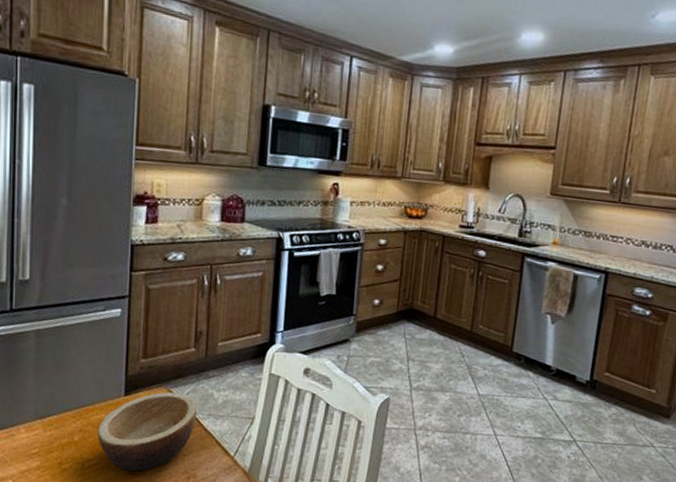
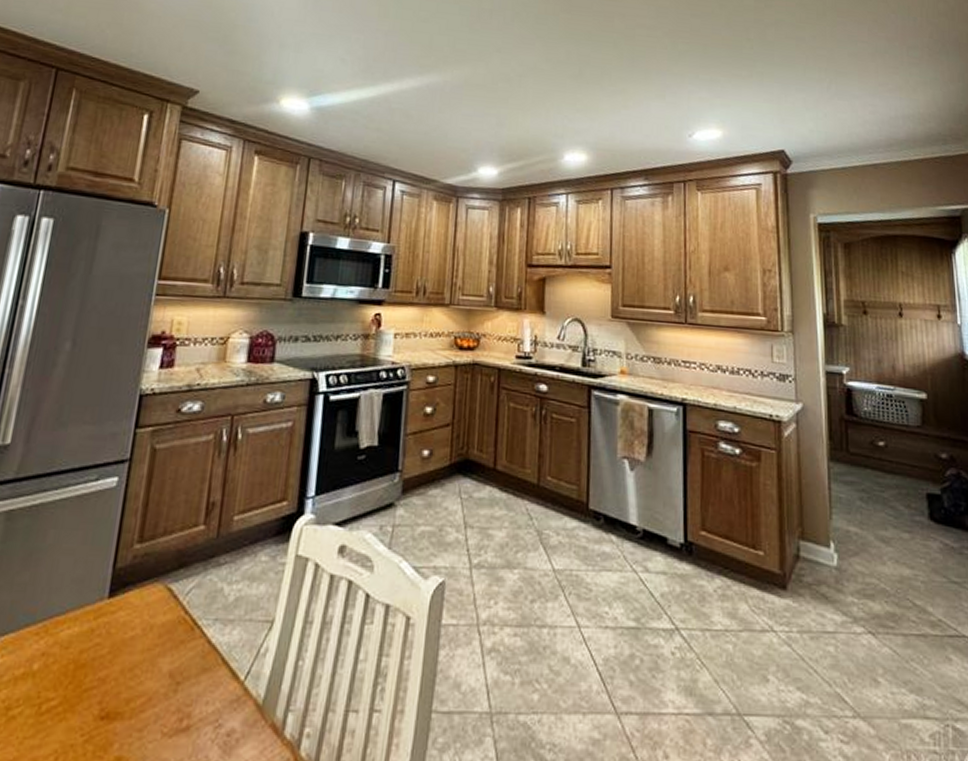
bowl: present [97,392,198,471] -> none [64,589,201,713]

